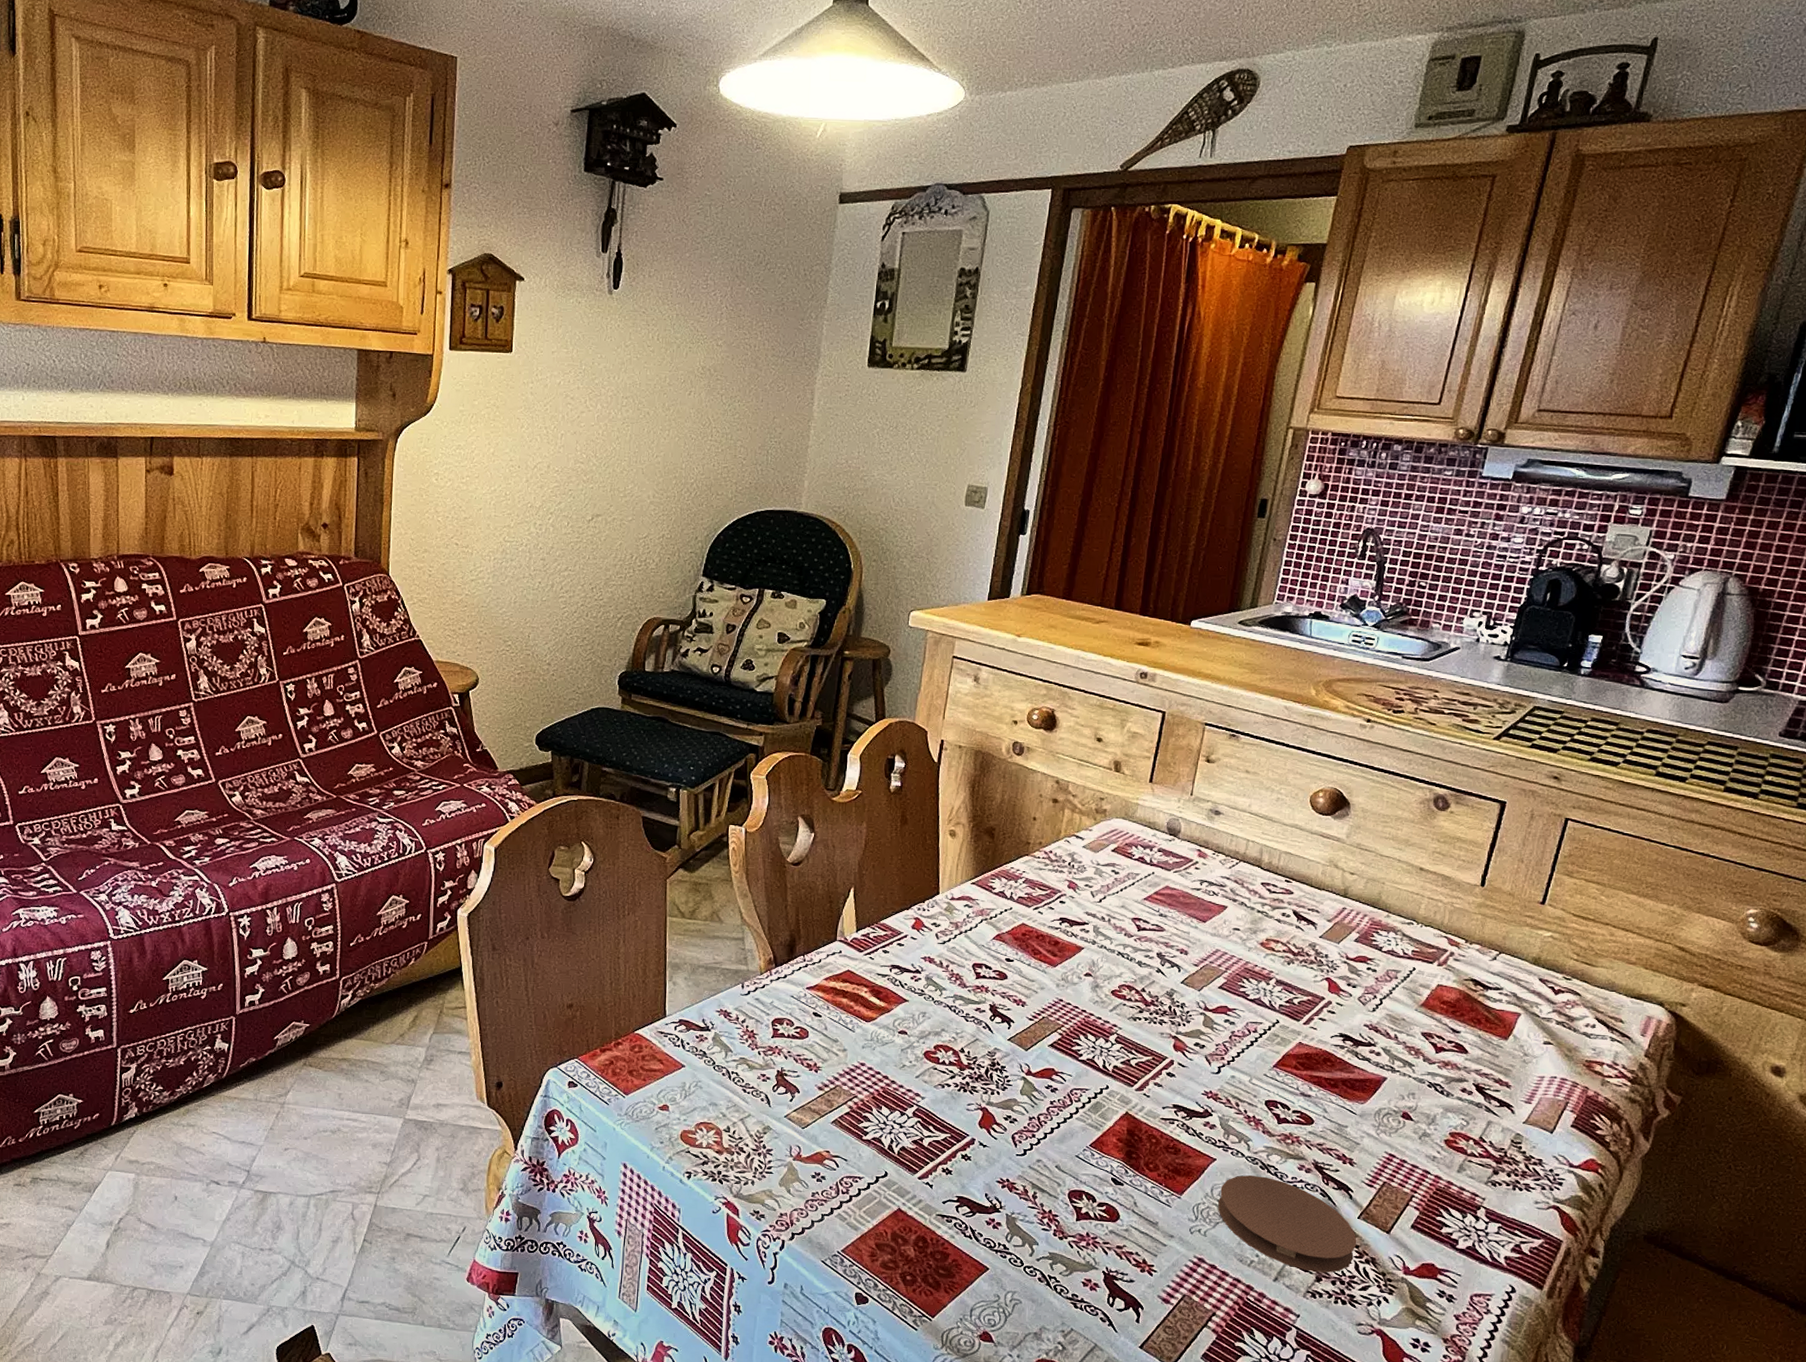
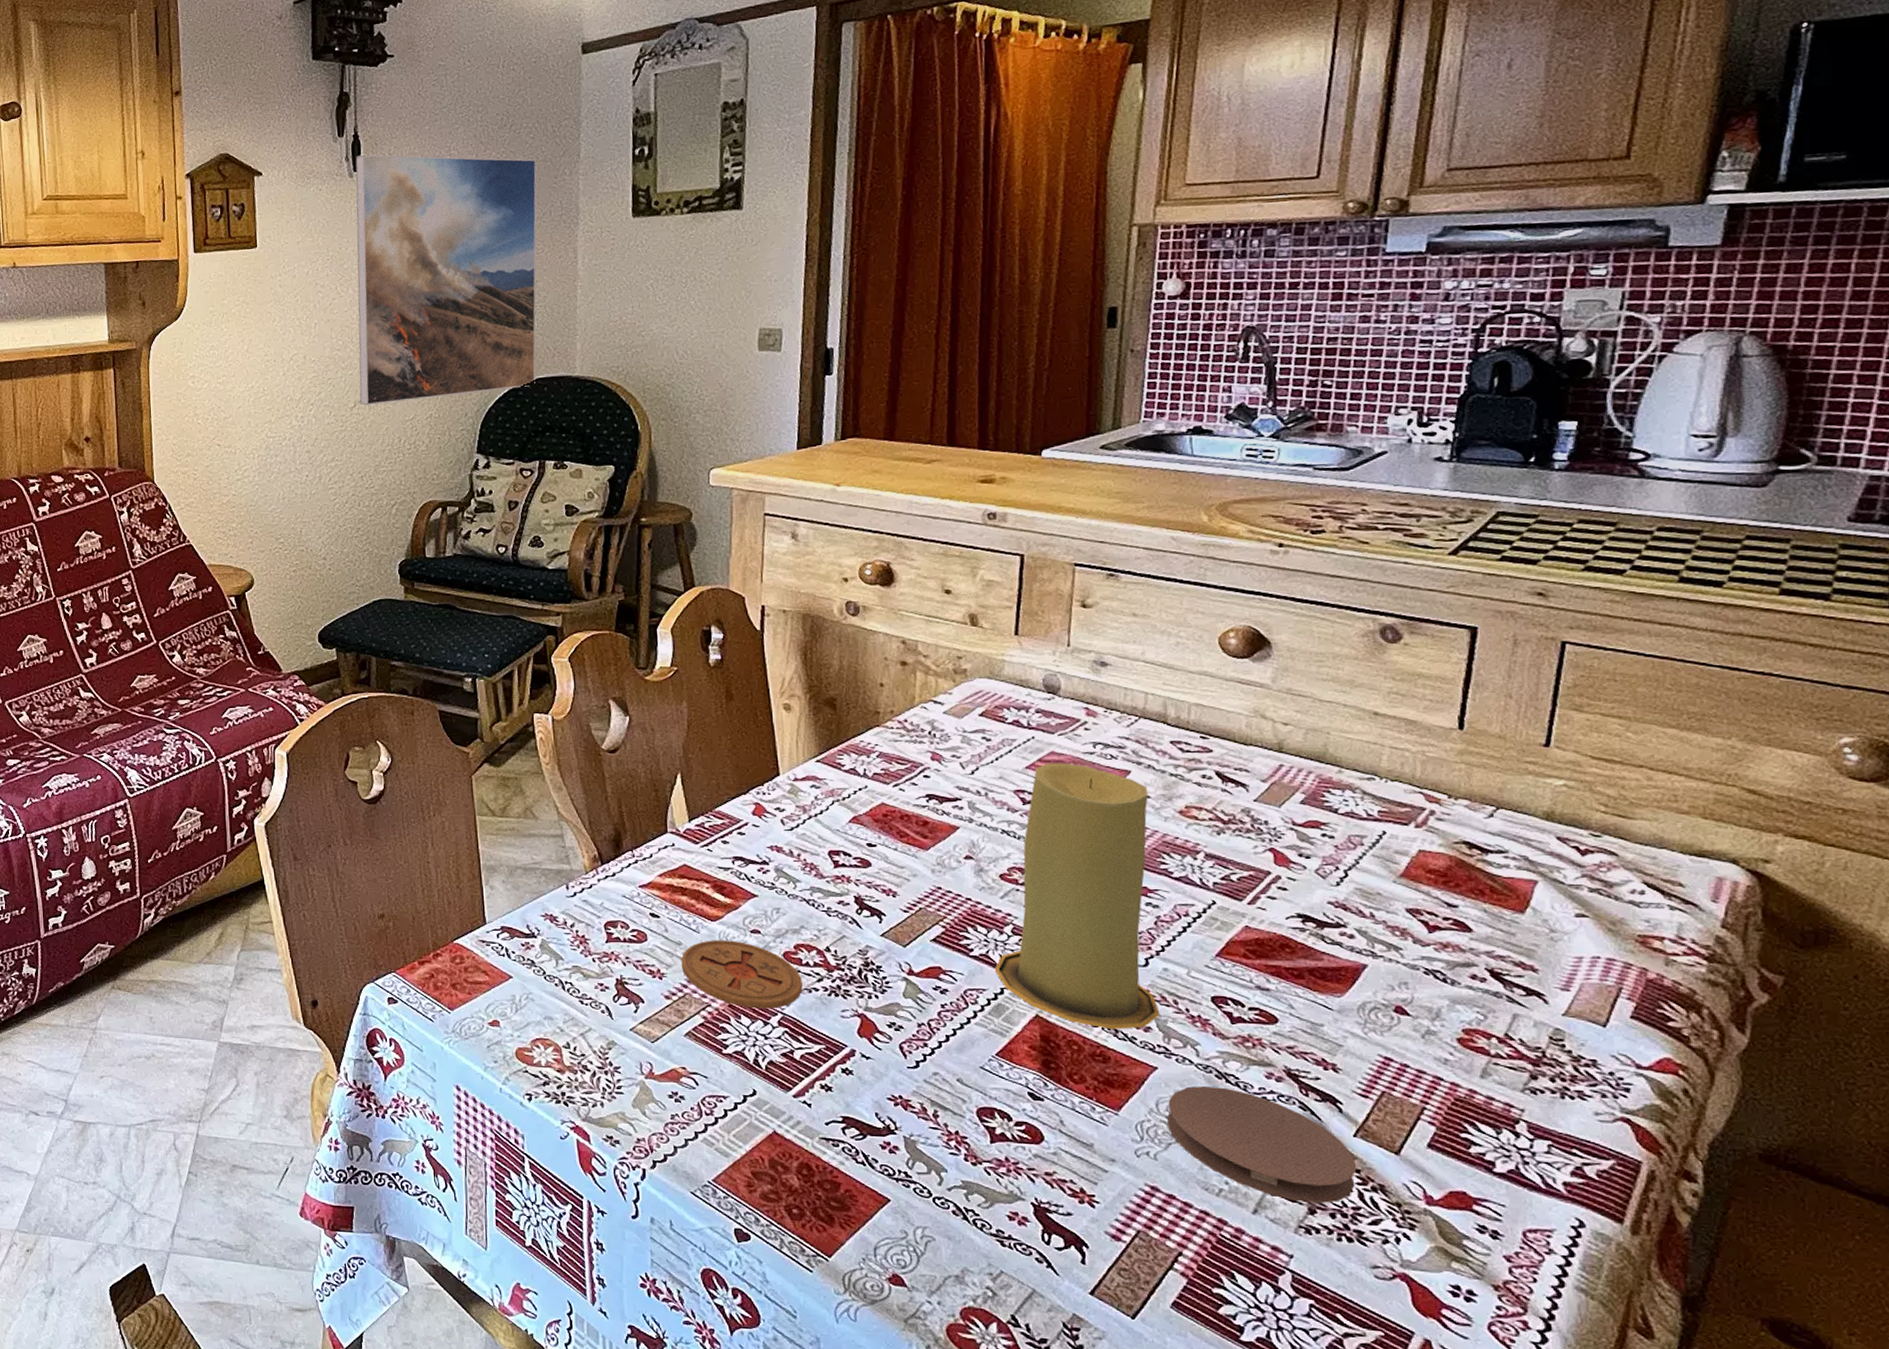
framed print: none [598,273,786,520] -> present [355,154,537,406]
coaster: none [836,1038,938,1101] -> present [682,940,803,1009]
candle: none [1097,896,1239,1126] -> present [994,763,1160,1029]

